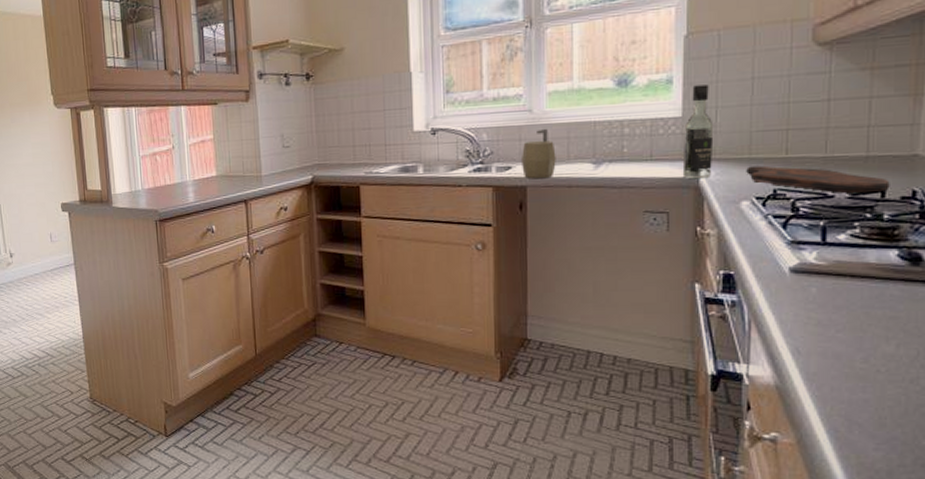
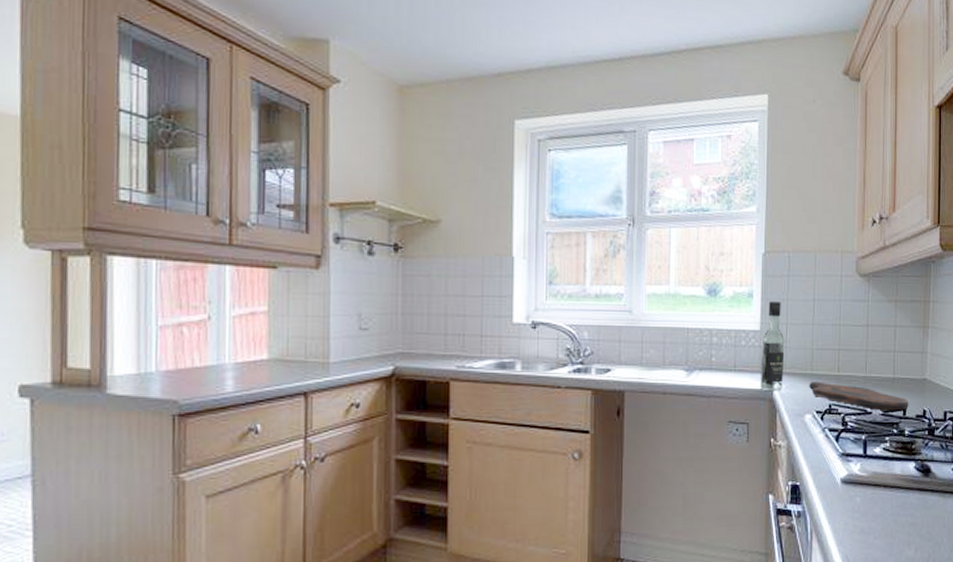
soap dispenser: present [520,129,556,179] -> none [619,332,653,384]

